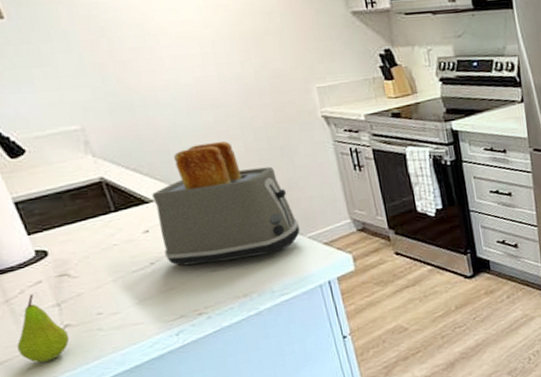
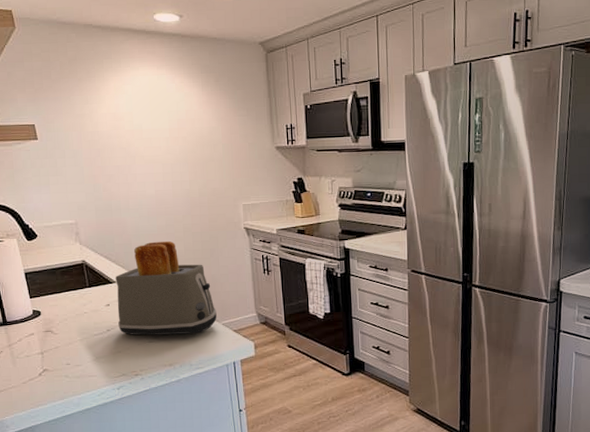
fruit: present [16,294,70,363] -> none [11,342,46,395]

